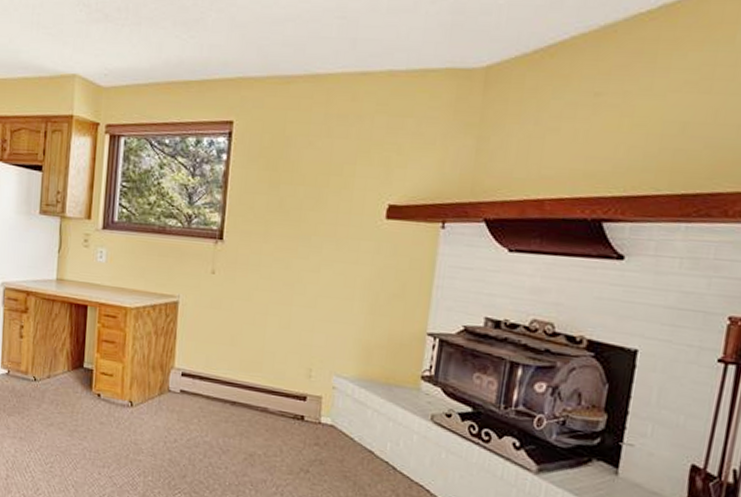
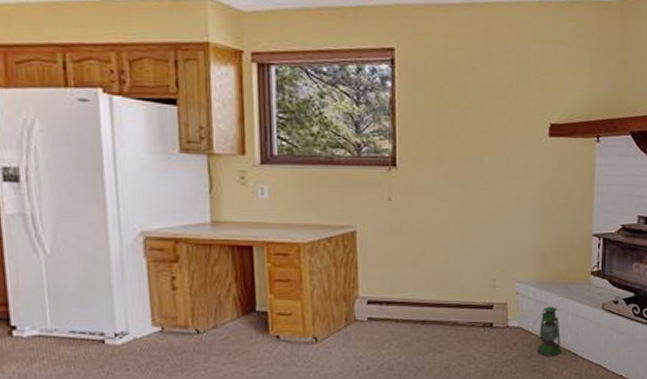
lantern: none [346,408,379,466] -> present [531,307,562,357]

